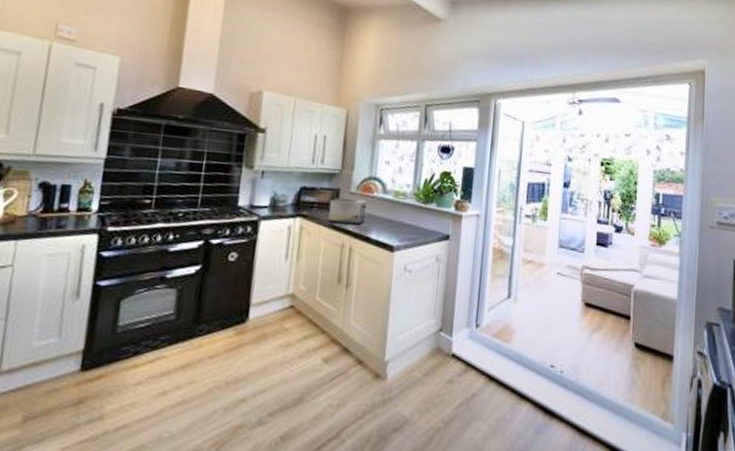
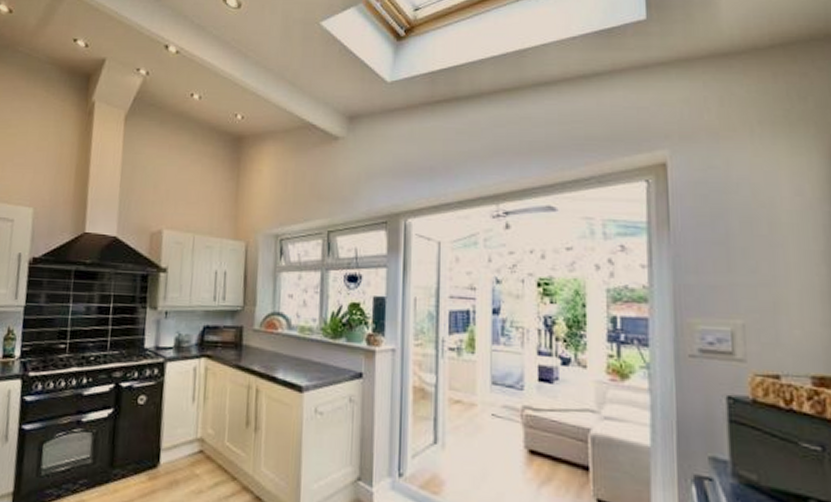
toaster: present [327,198,367,226] -> none [232,336,272,365]

